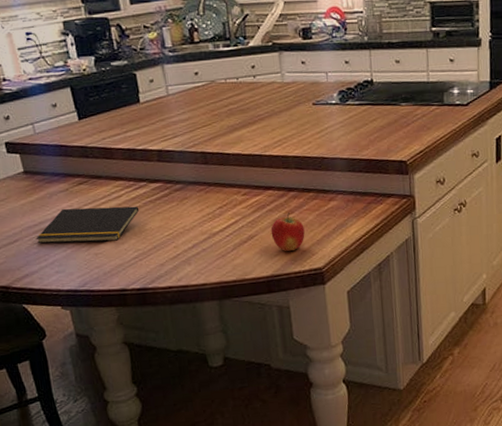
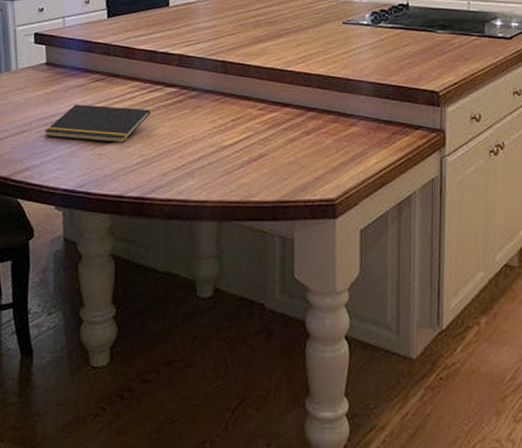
apple: present [270,212,305,252] -> none [283,133,320,177]

